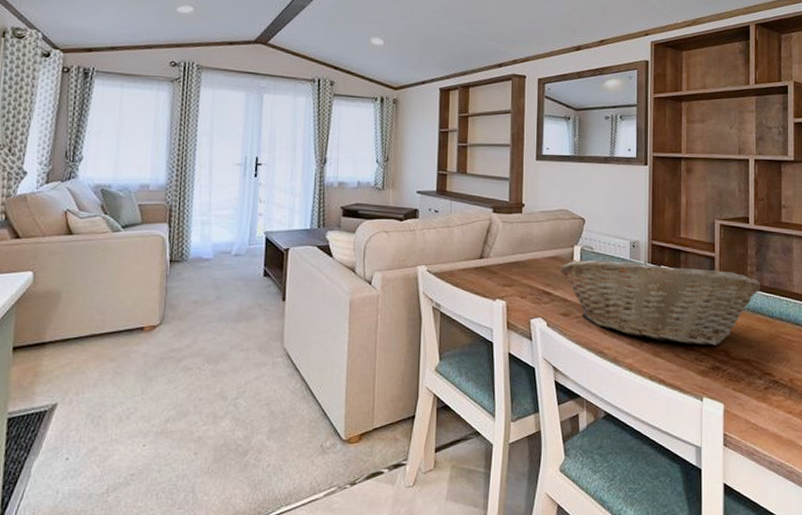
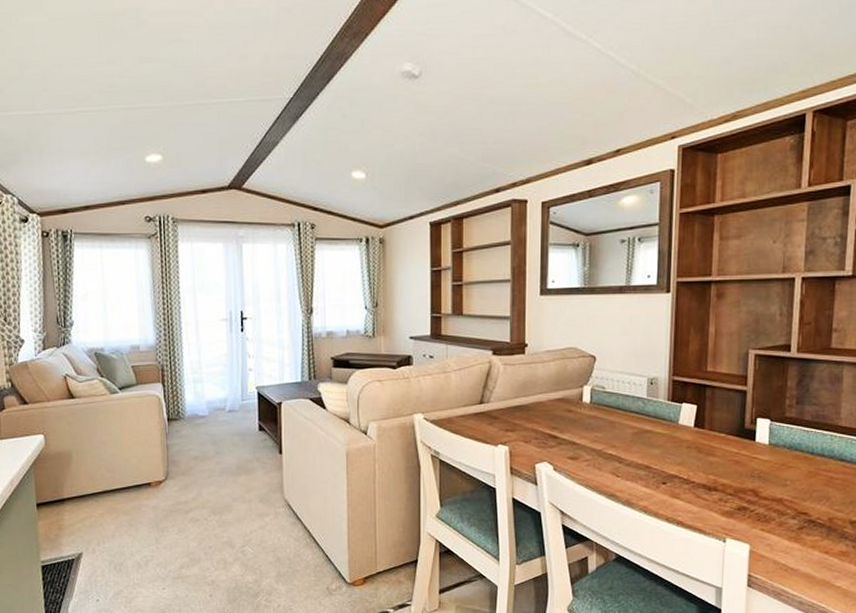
fruit basket: present [559,259,761,346] -> none [566,399,801,485]

